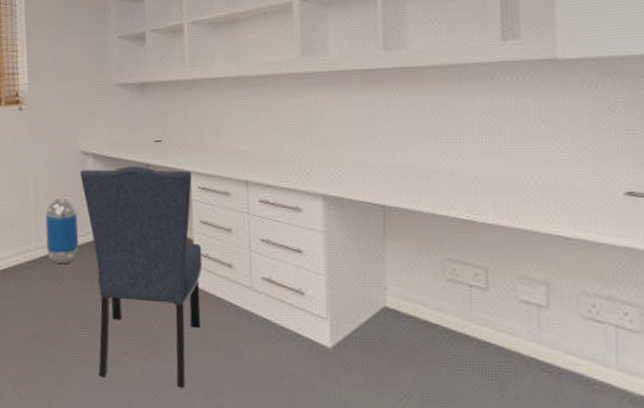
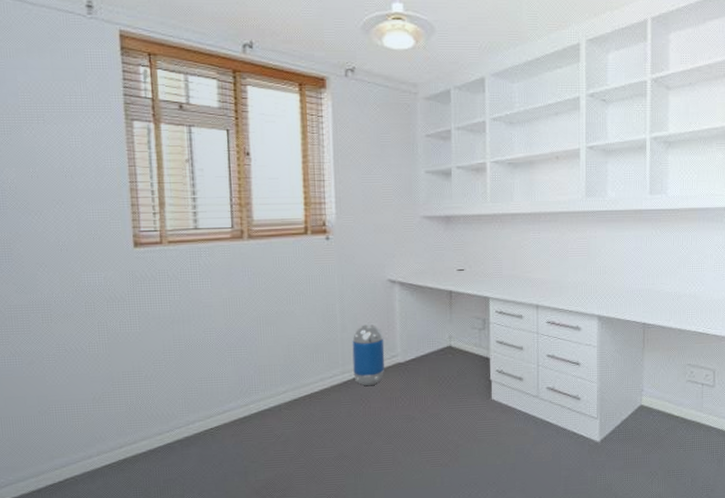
chair: present [79,166,203,388] -> none [386,293,498,488]

